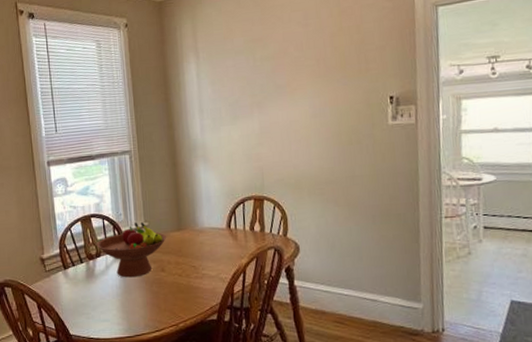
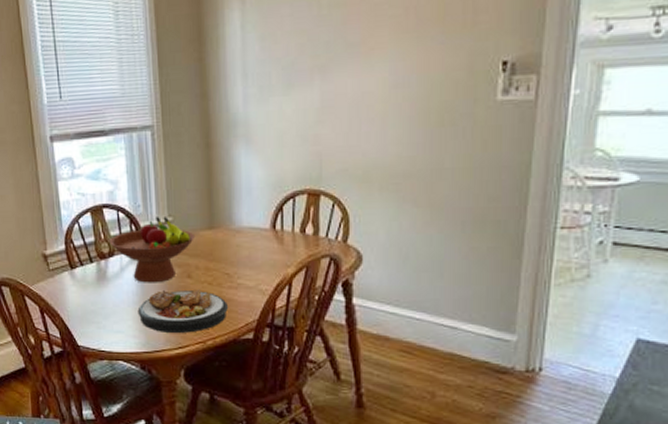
plate: none [121,280,195,319] -> present [137,289,228,333]

